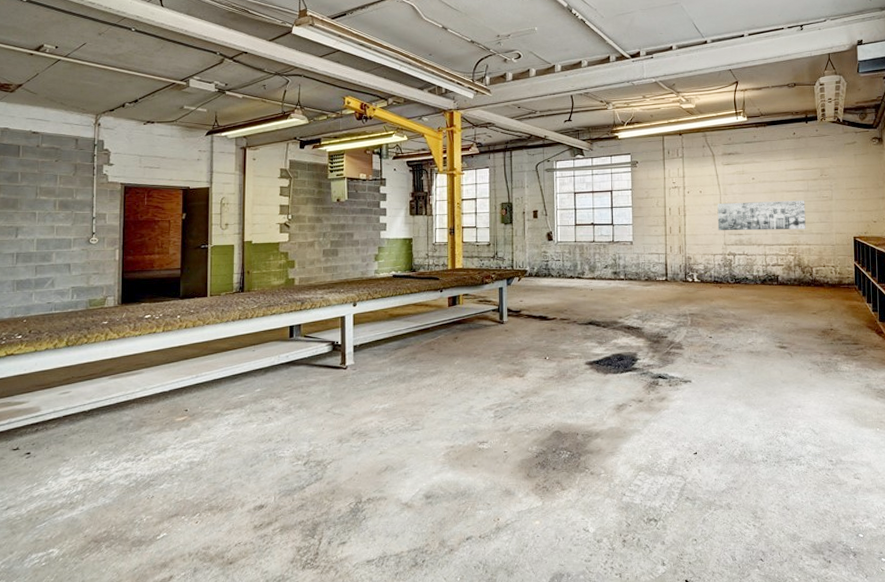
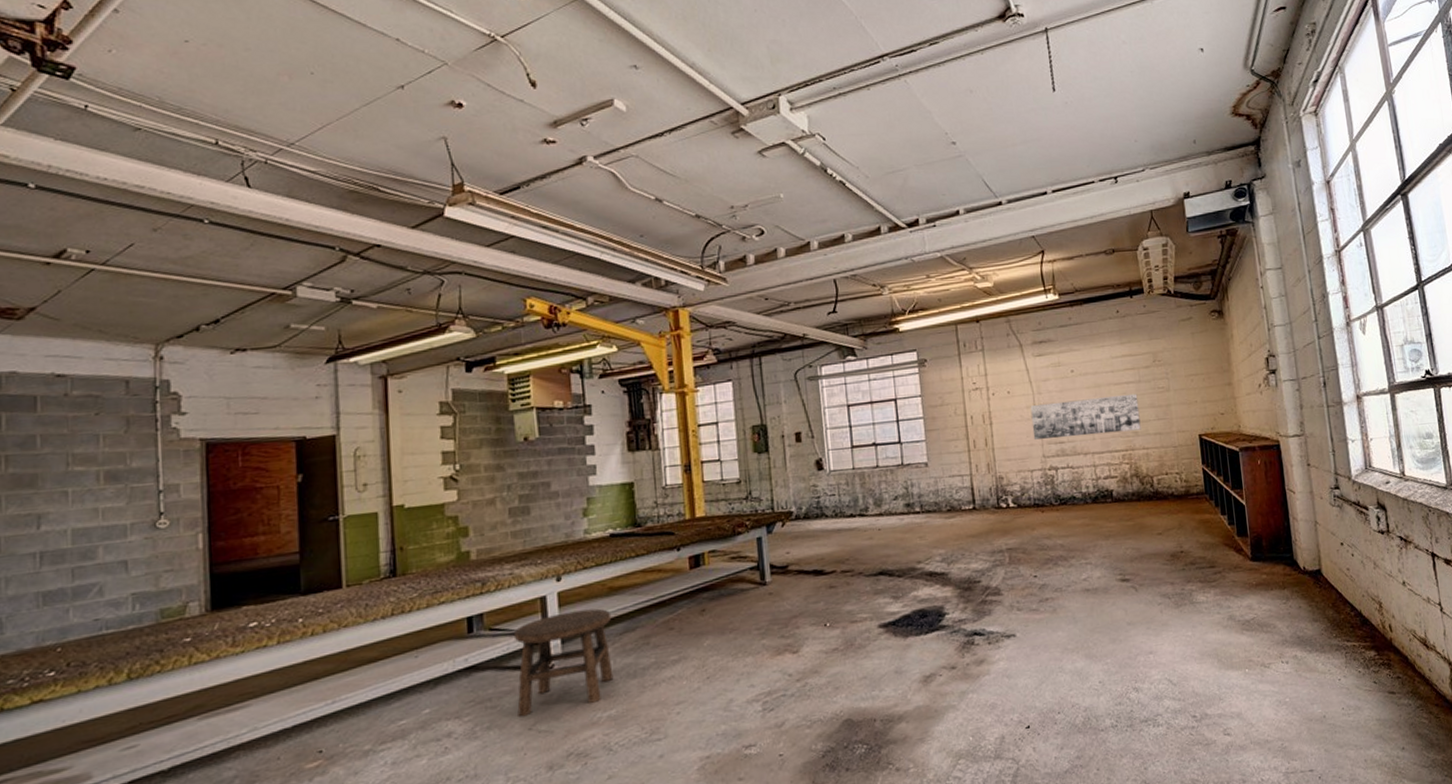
stool: none [320,329,390,402] -> present [515,608,614,718]

